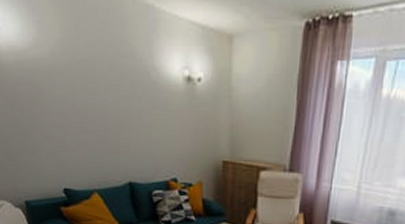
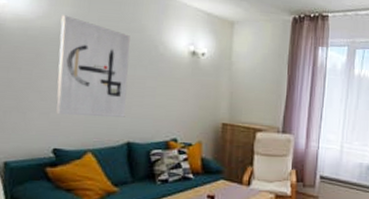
wall art: none [51,42,125,156] -> present [56,15,131,117]

